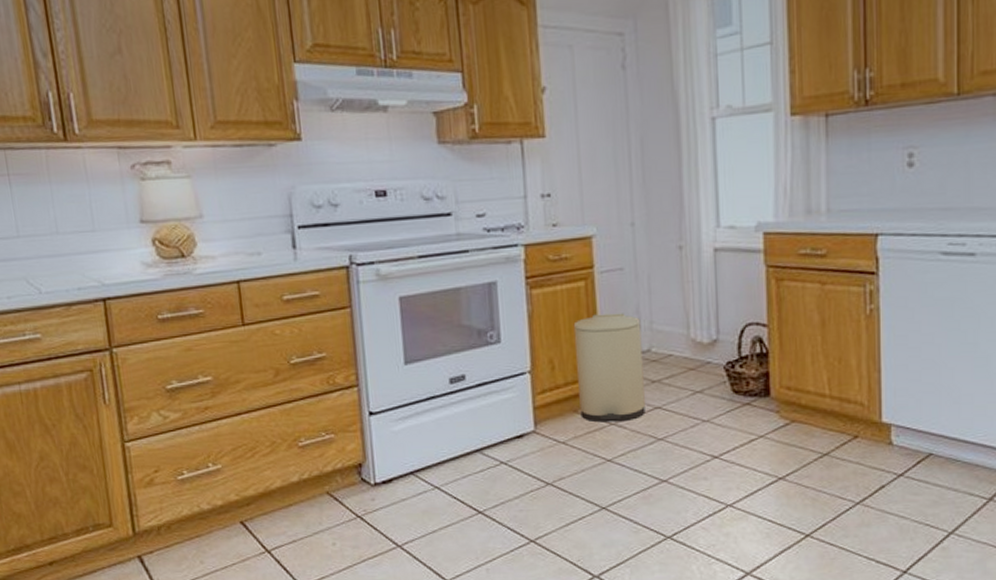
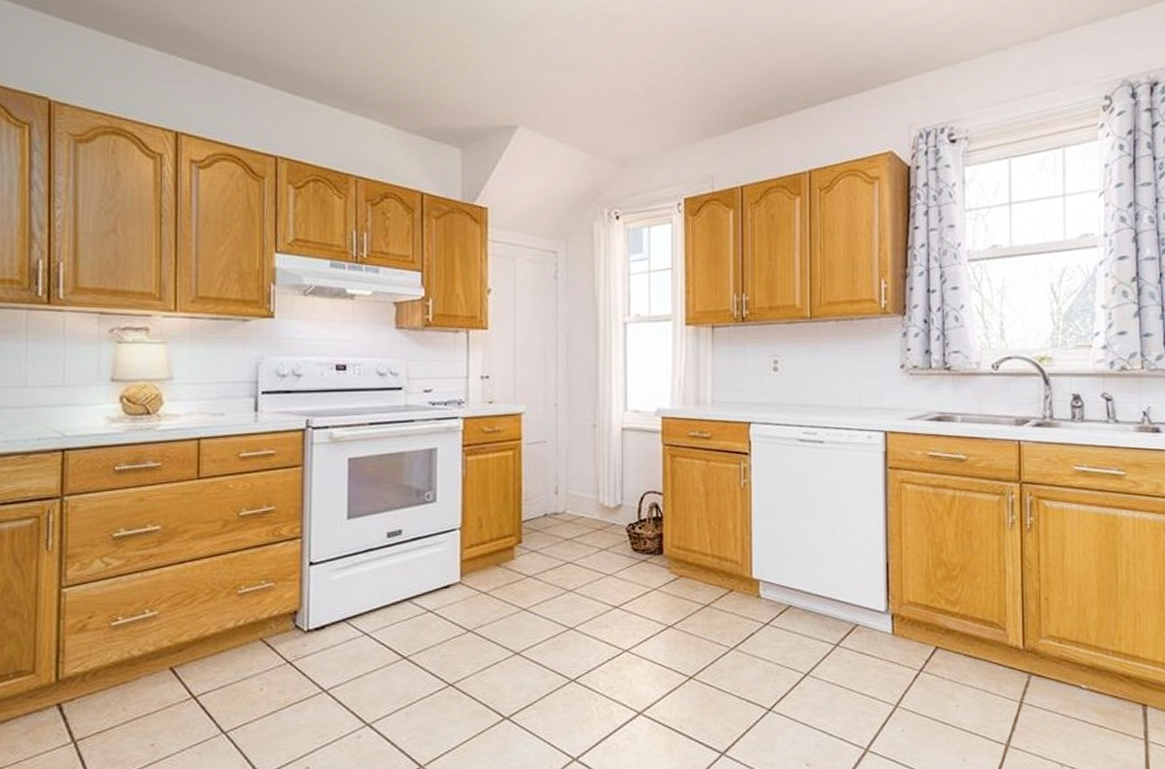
pedal bin: present [573,313,645,423] -> none [501,479,558,575]

